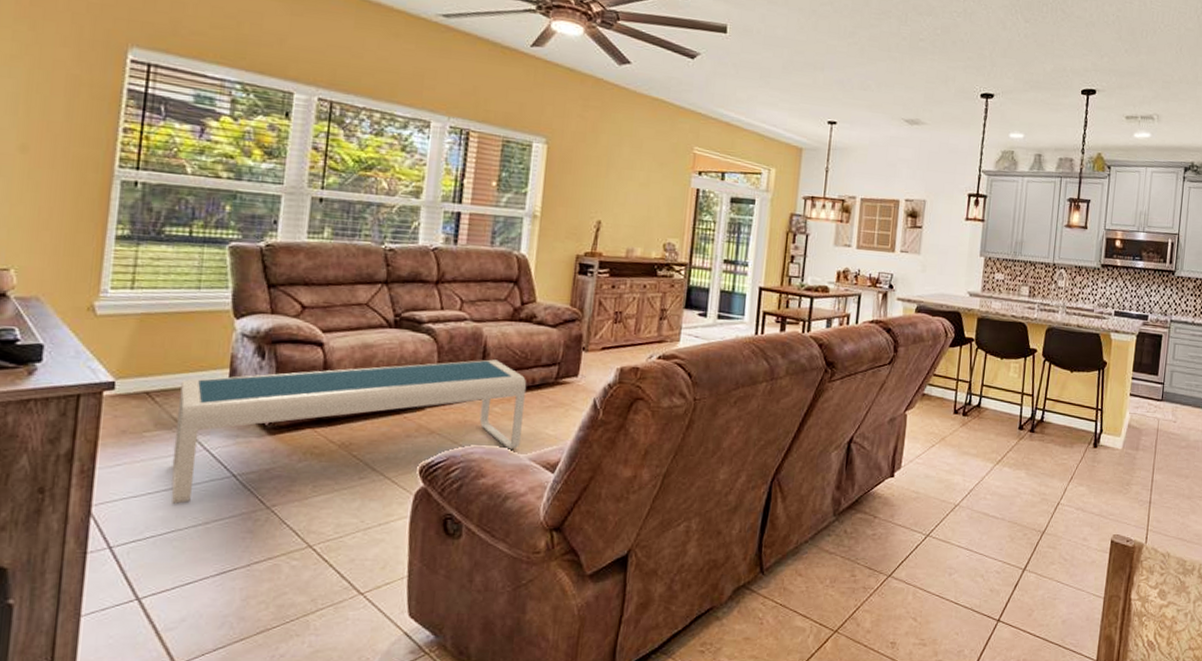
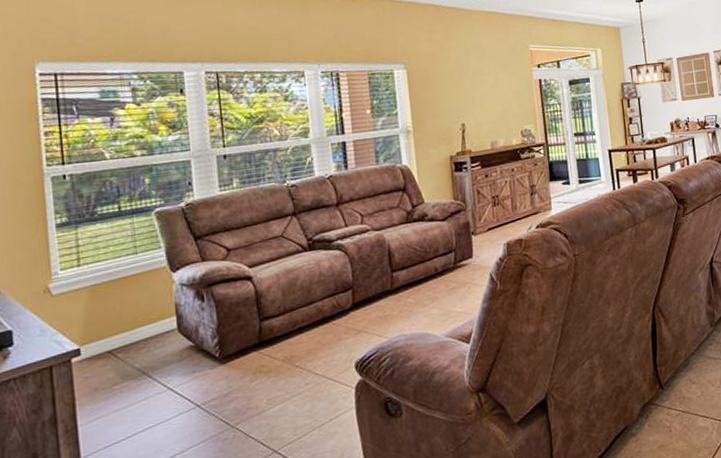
coffee table: present [171,359,527,504] -> none [137,258,436,442]

